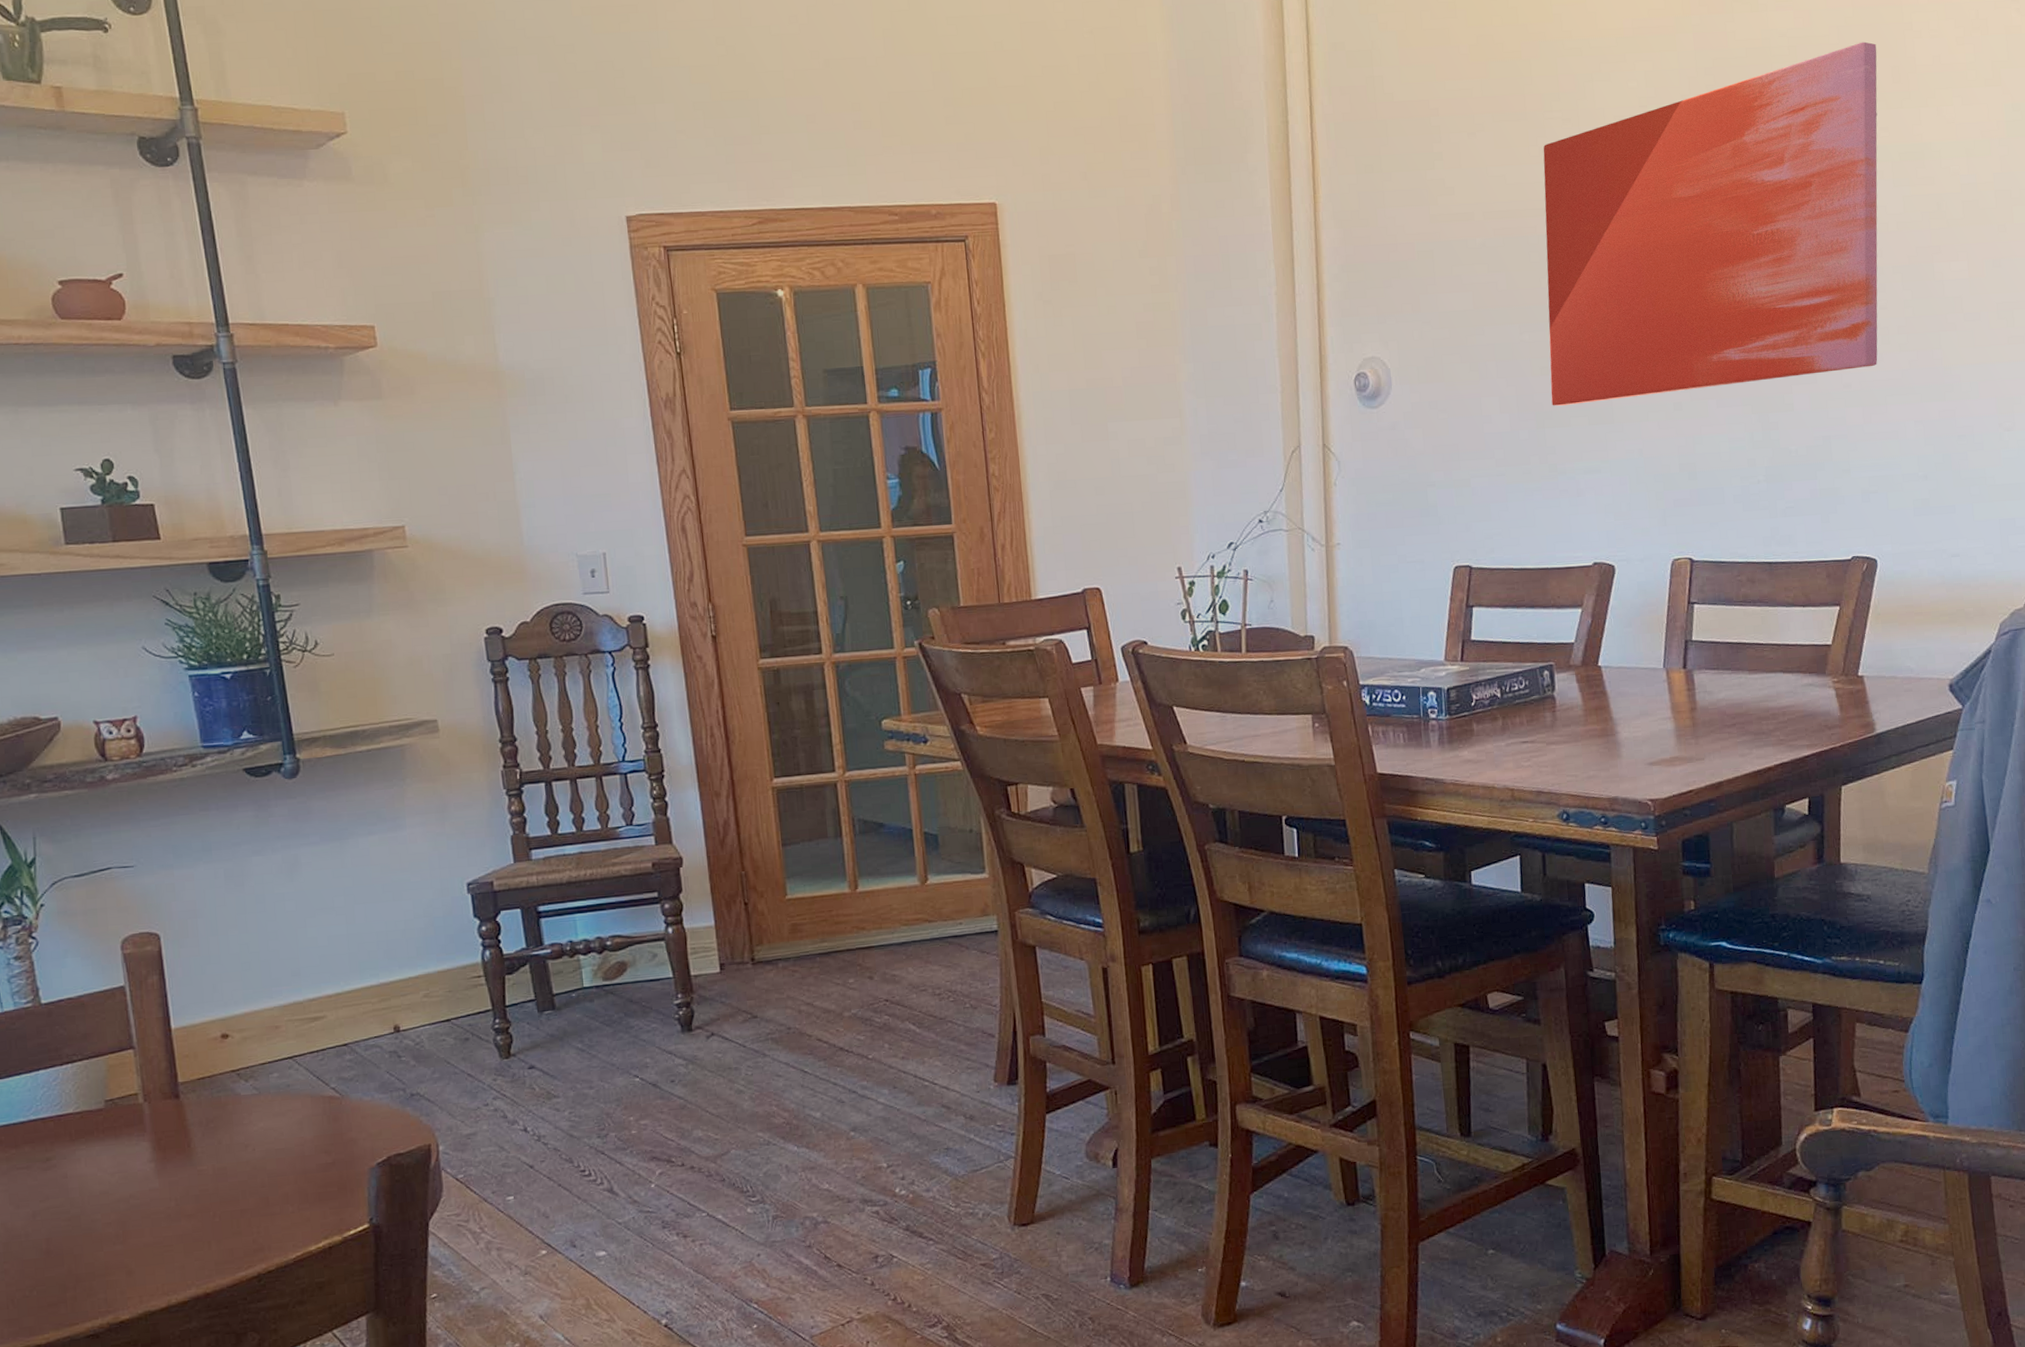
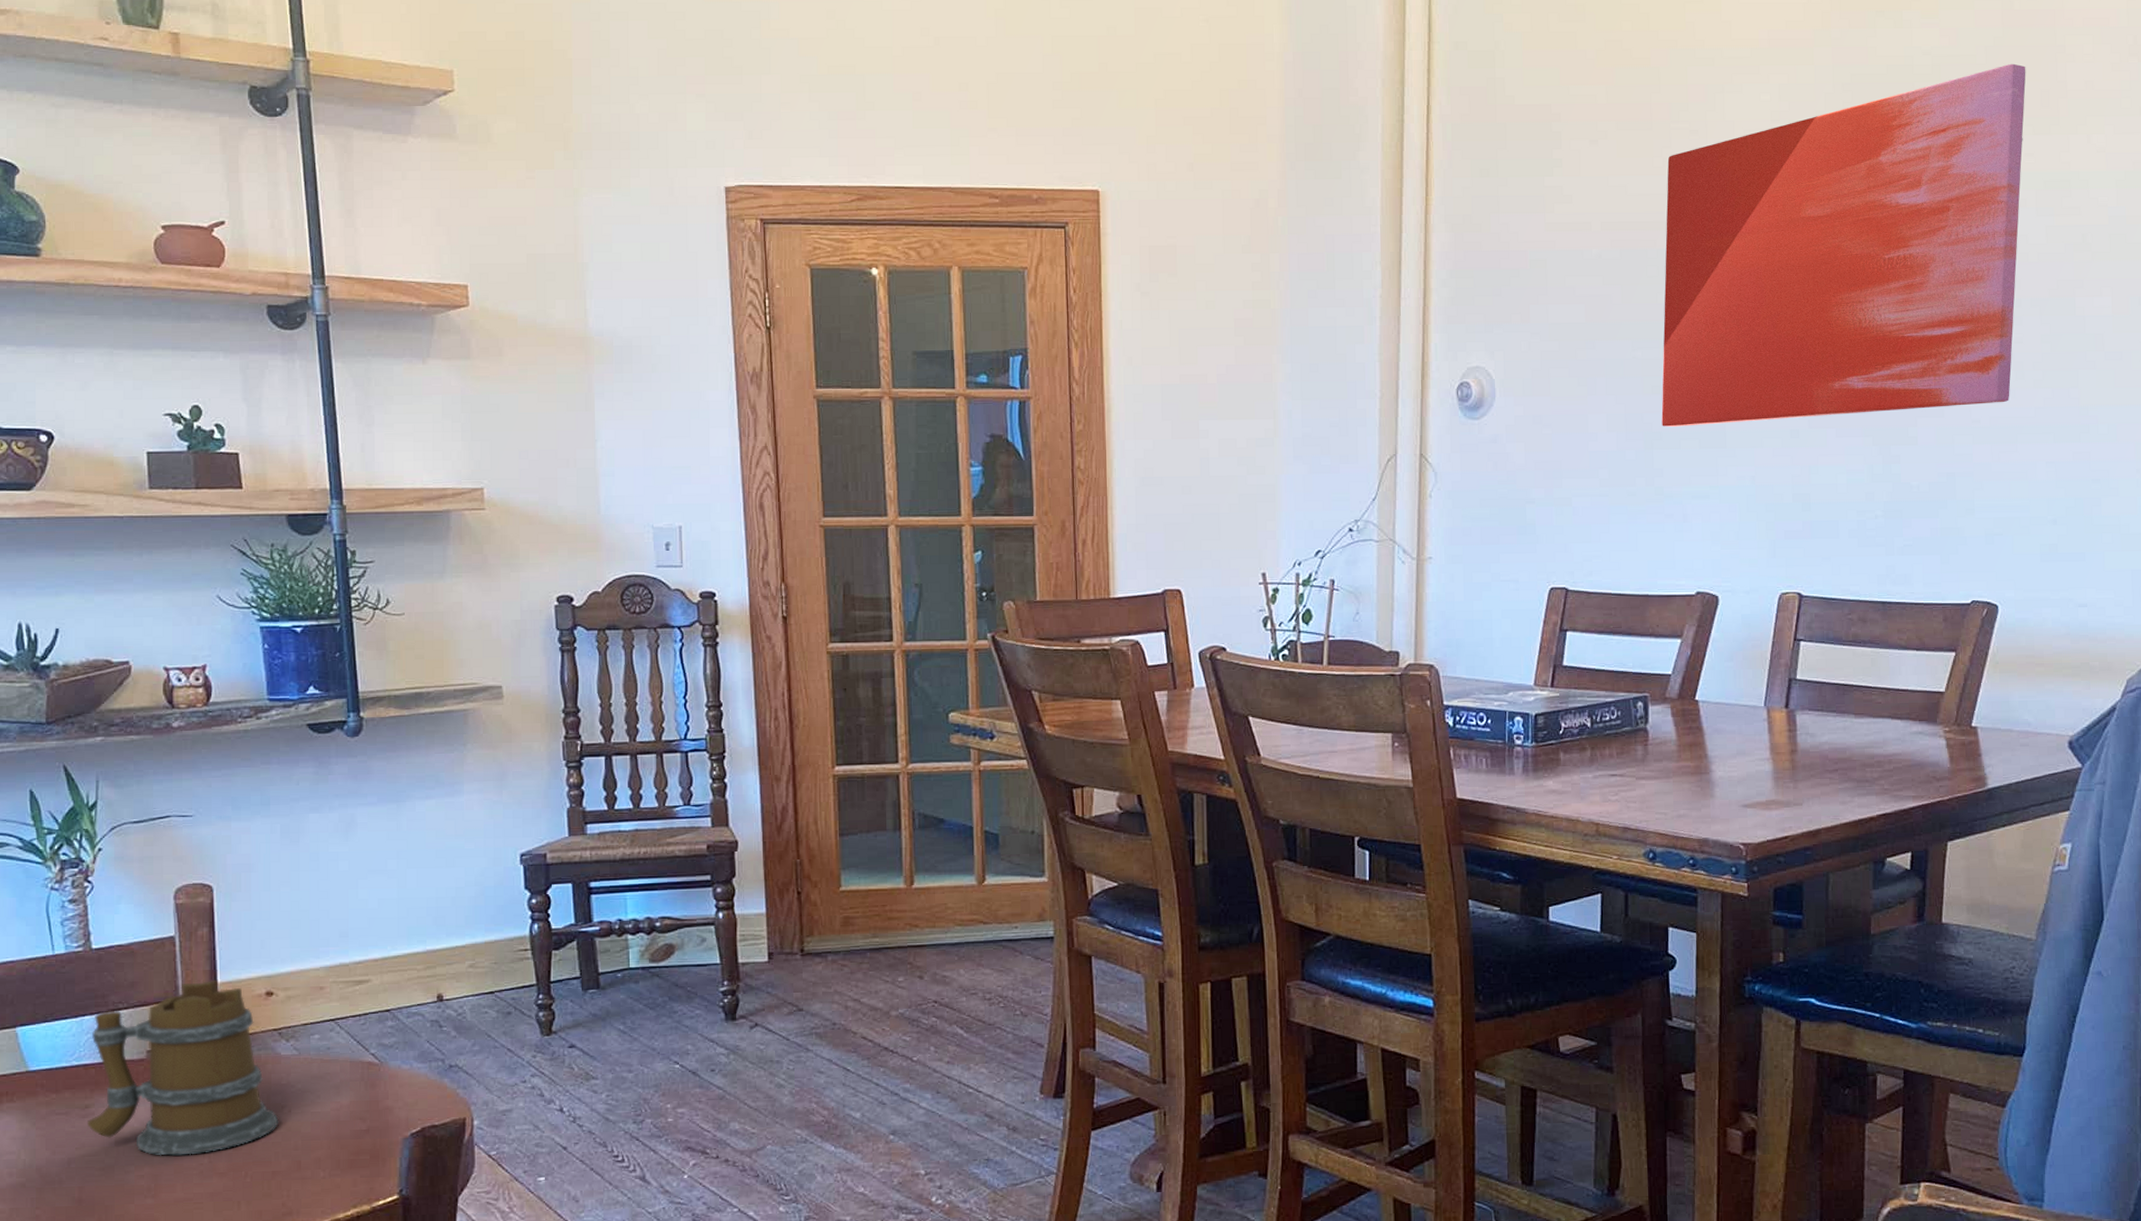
mug: none [48,1027,244,1203] -> present [87,980,279,1156]

